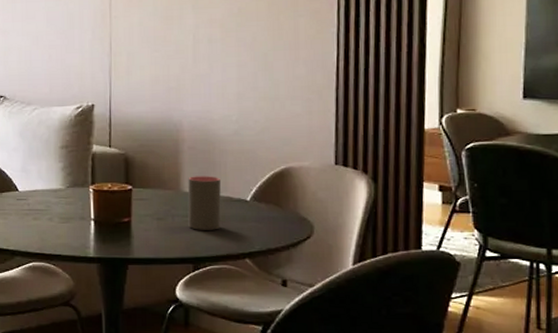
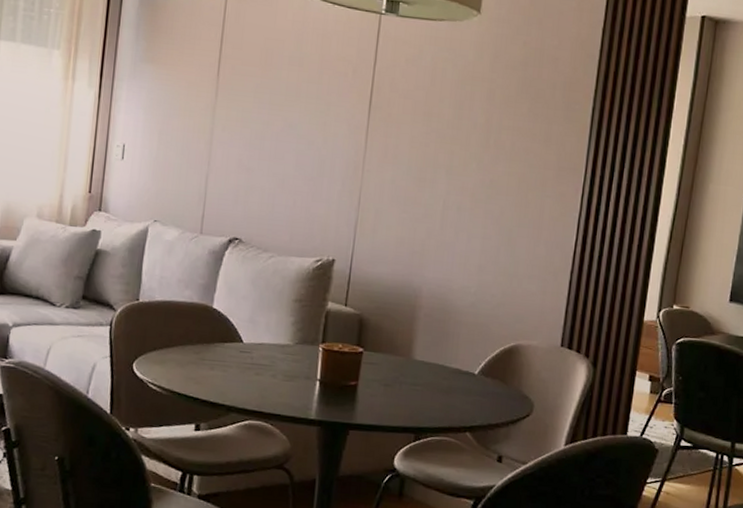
cup: present [187,176,221,230] -> none [414,344,452,401]

